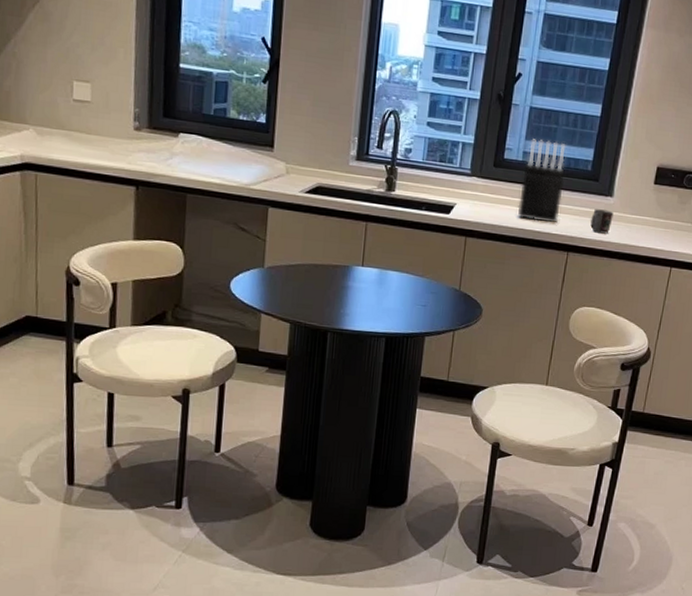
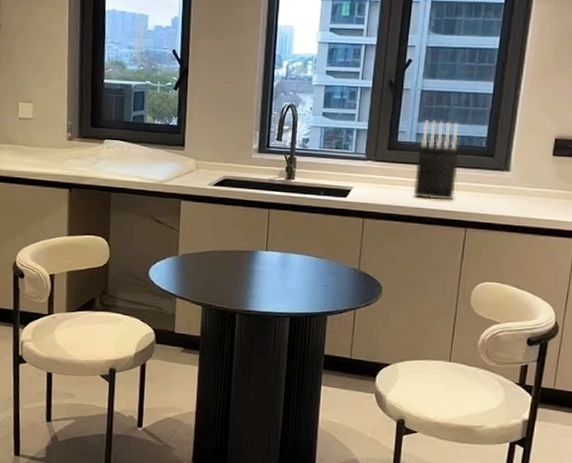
mug: present [590,209,614,234] -> none [488,184,511,208]

